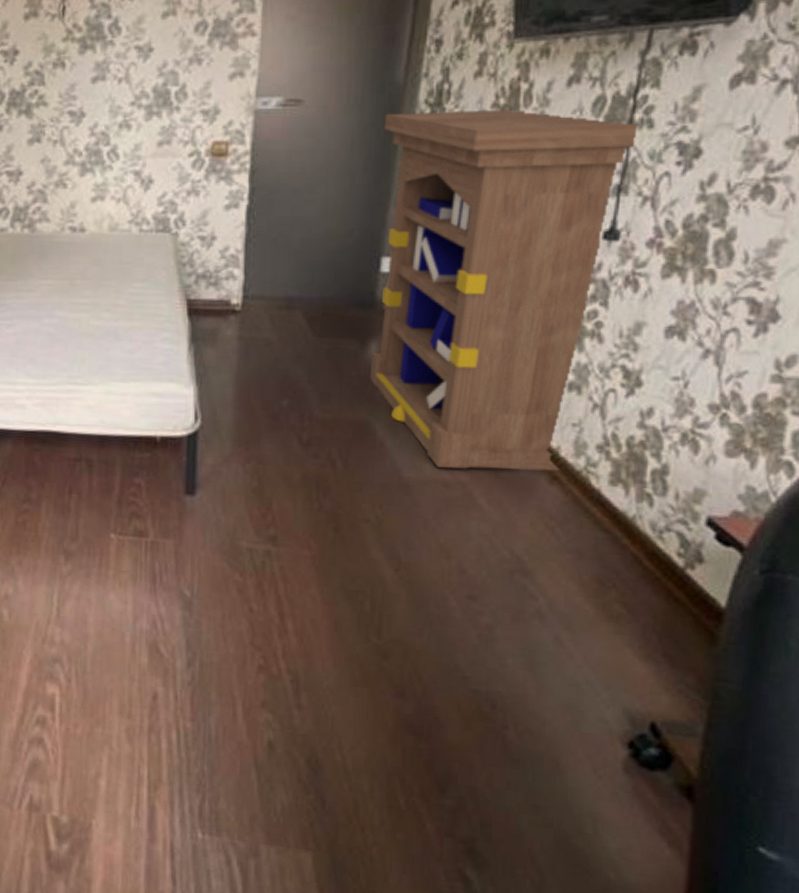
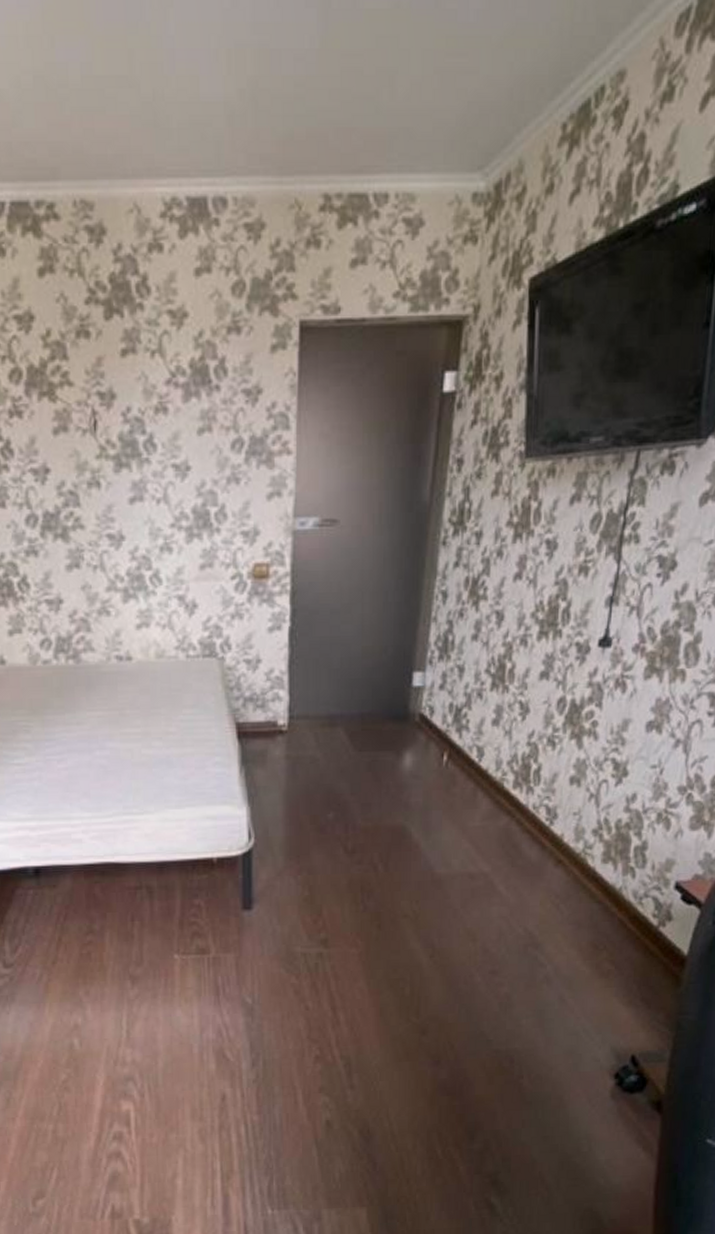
bookcase: present [369,109,638,472] -> none [405,527,627,862]

